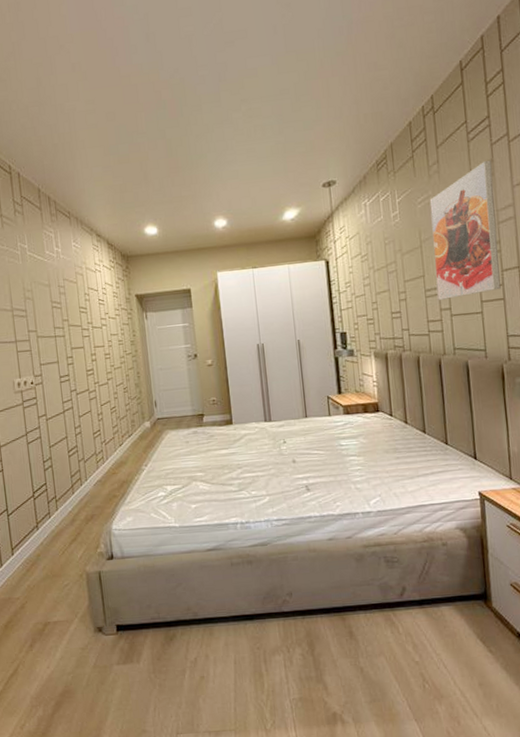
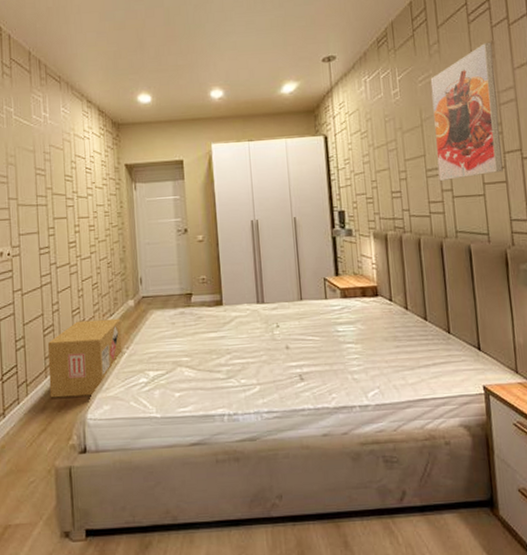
cardboard box: none [72,439,142,512] -> present [47,318,123,398]

